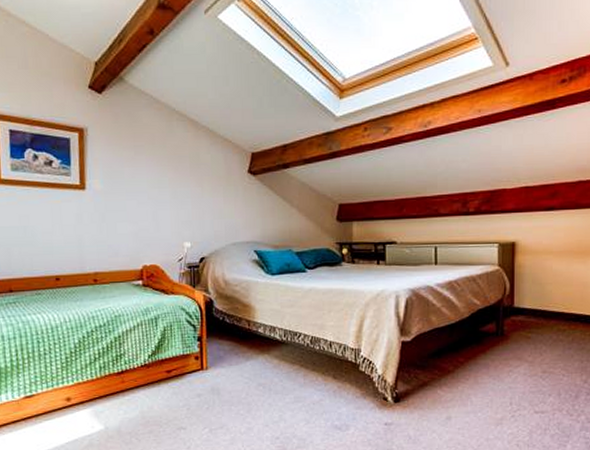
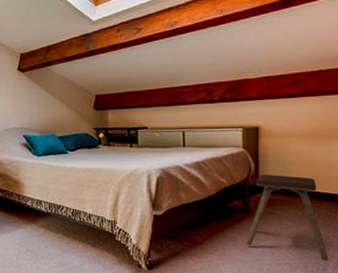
music stool: none [499,295,582,387] -> present [246,174,329,261]

